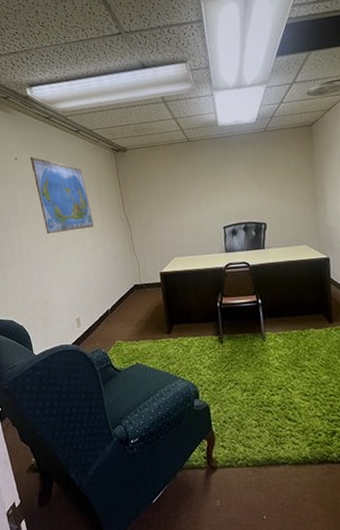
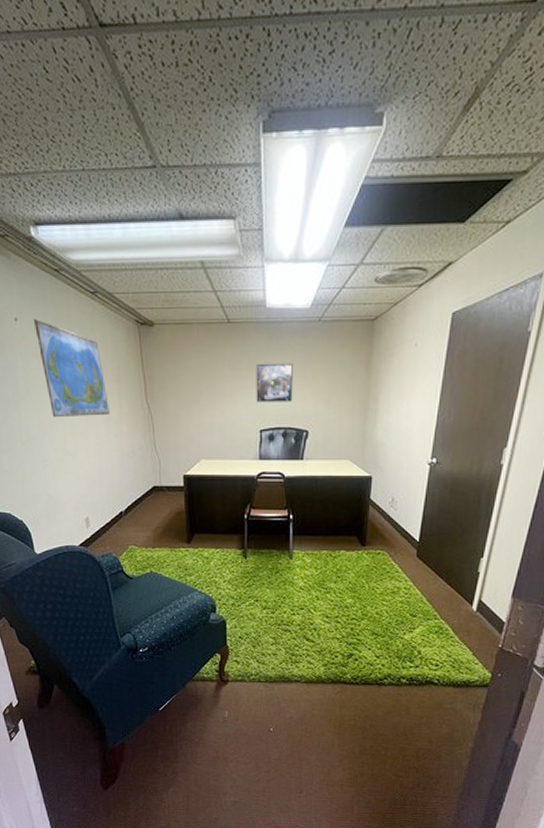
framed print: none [214,167,249,204] -> present [256,363,293,403]

